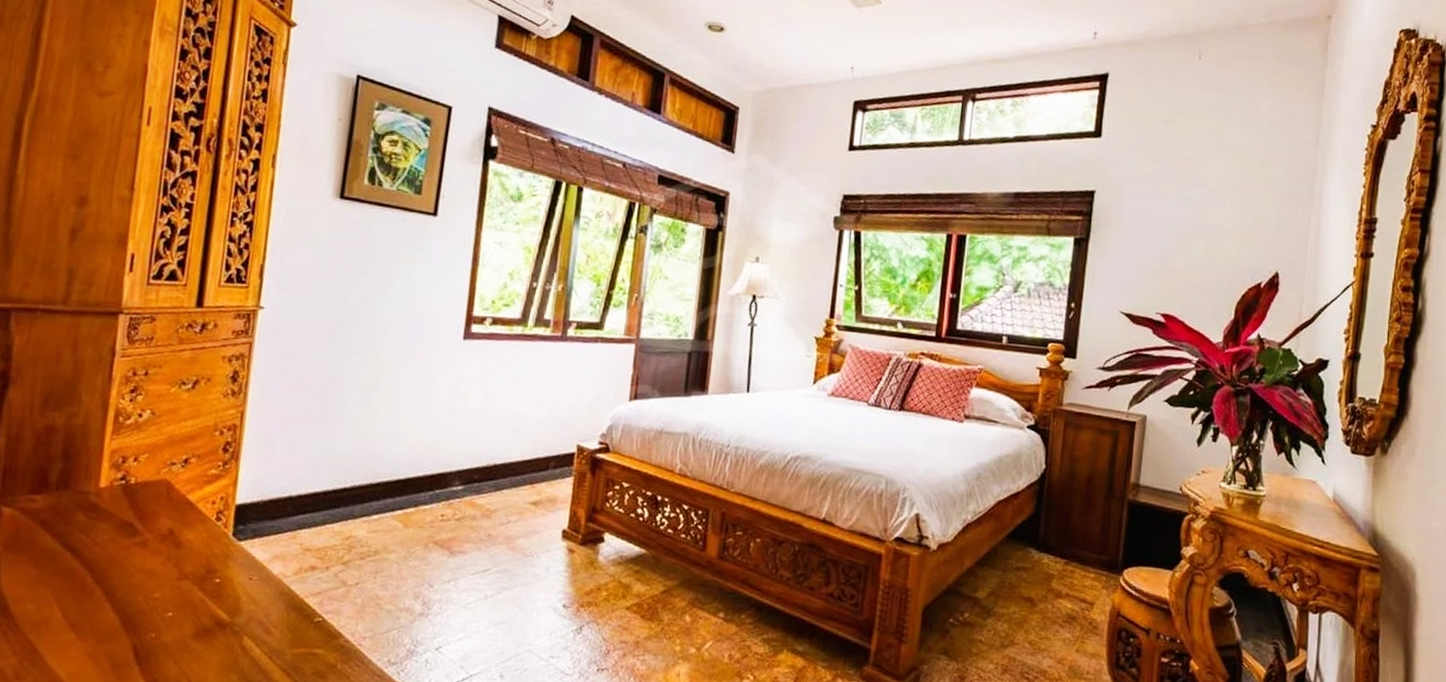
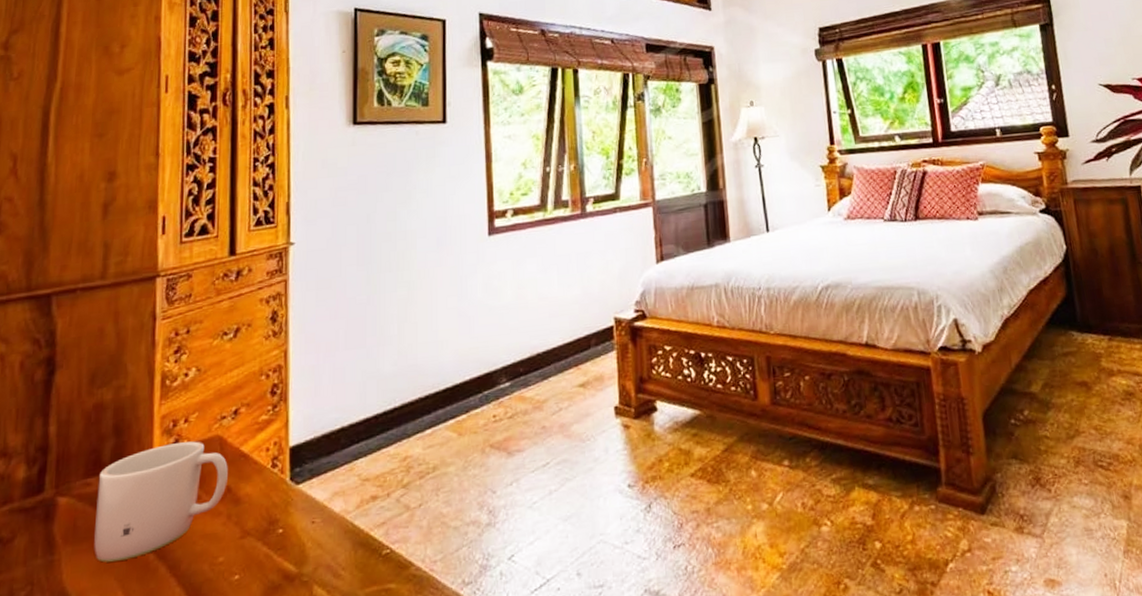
mug: none [33,478,173,578] -> present [94,441,229,563]

